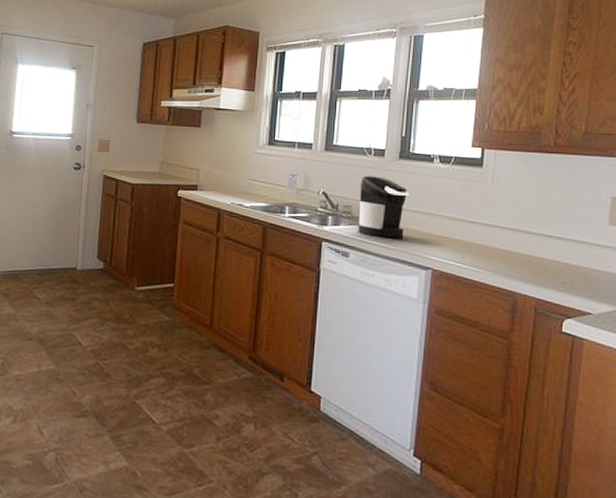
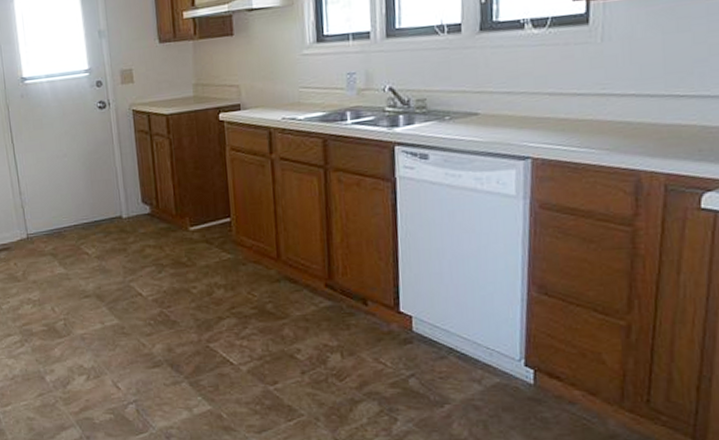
coffee maker: present [358,175,410,239] -> none [434,57,497,131]

